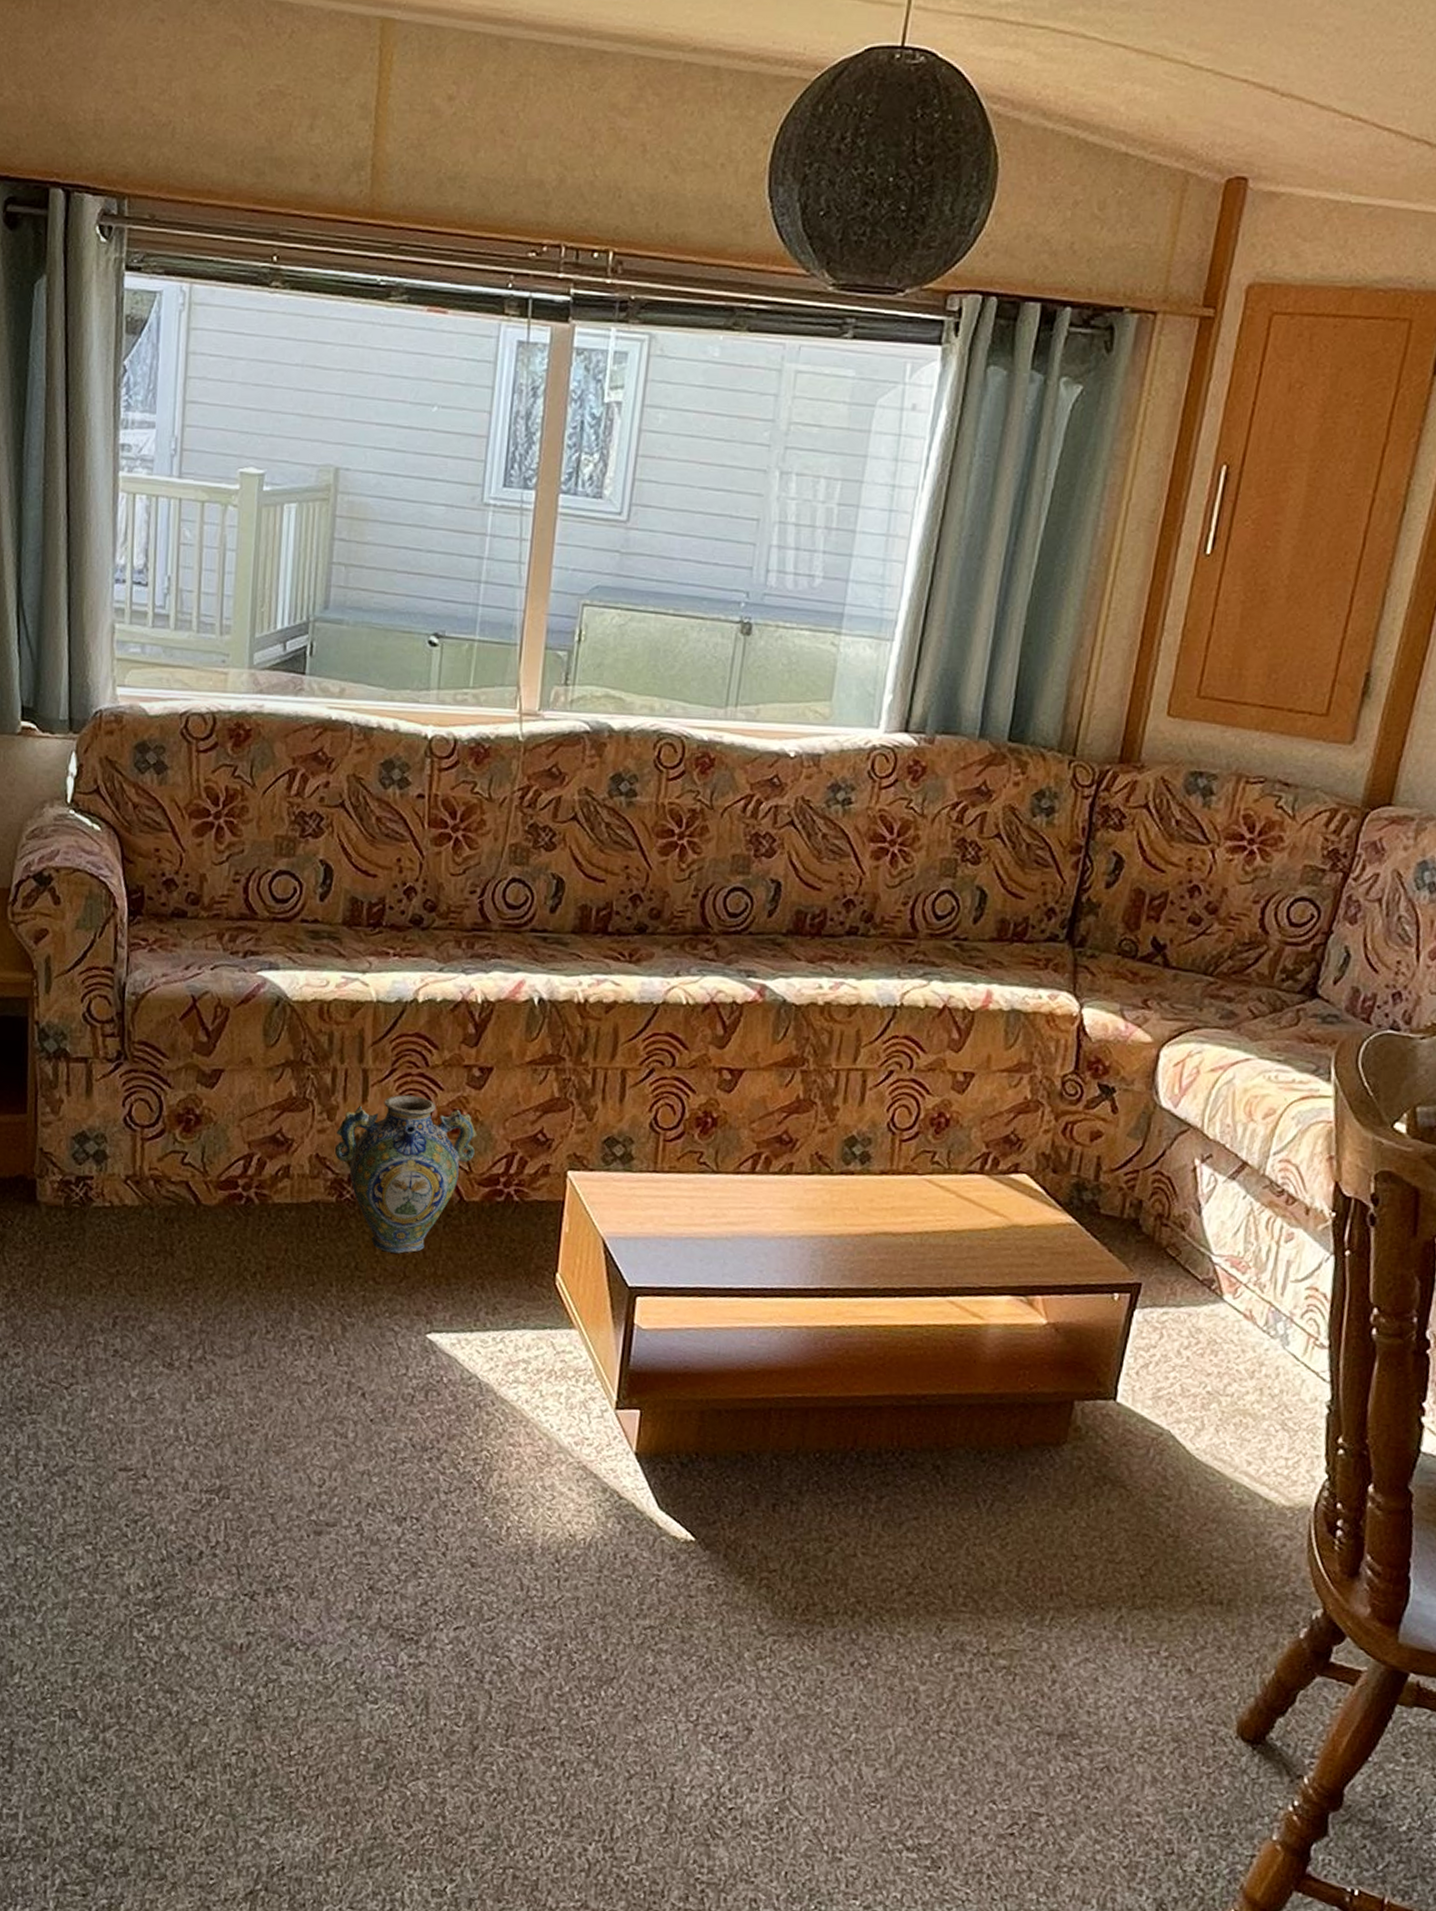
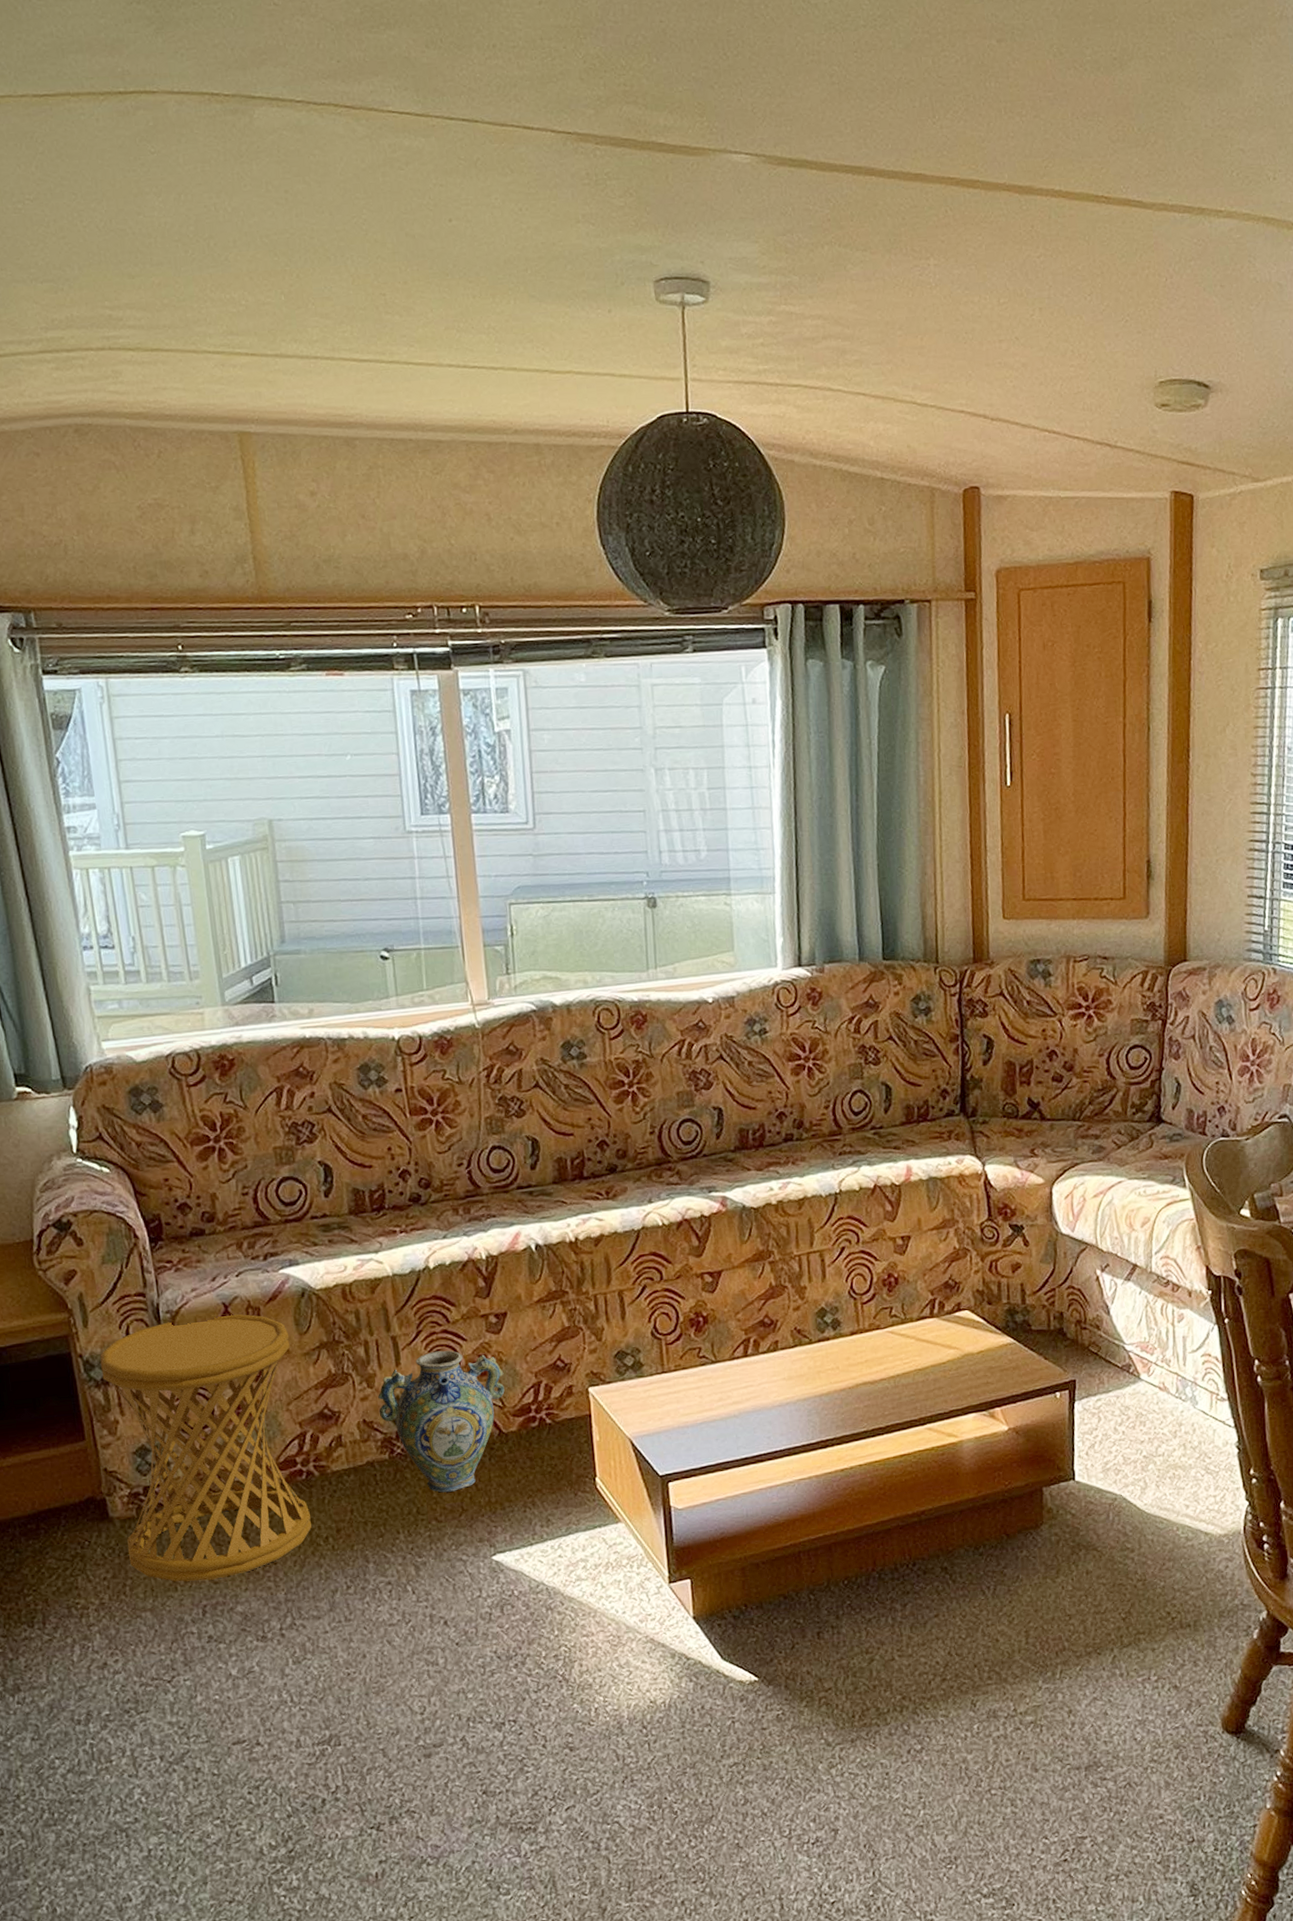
side table: none [49,1004,255,1292] -> present [100,1313,313,1582]

